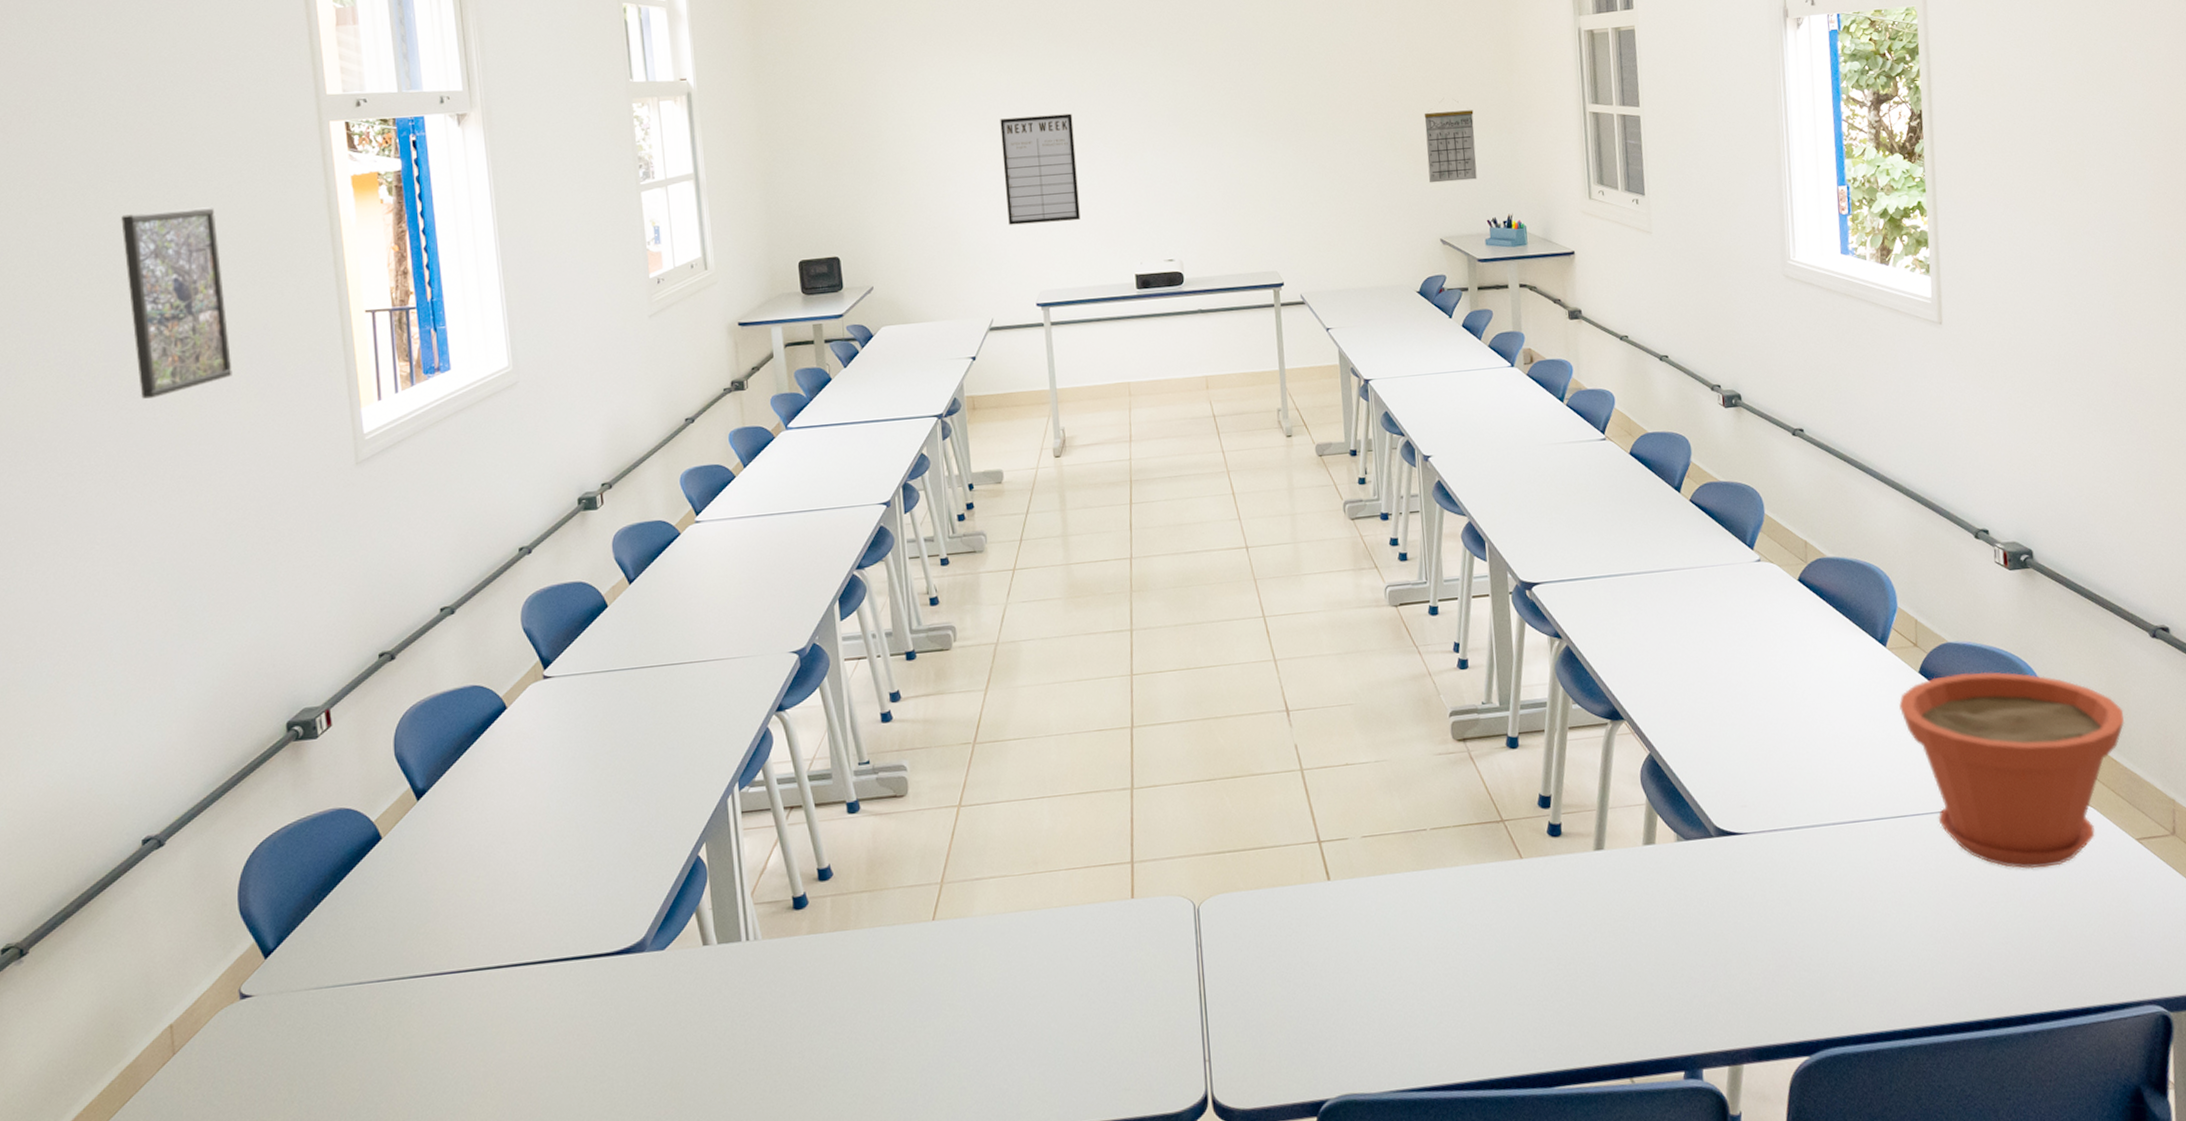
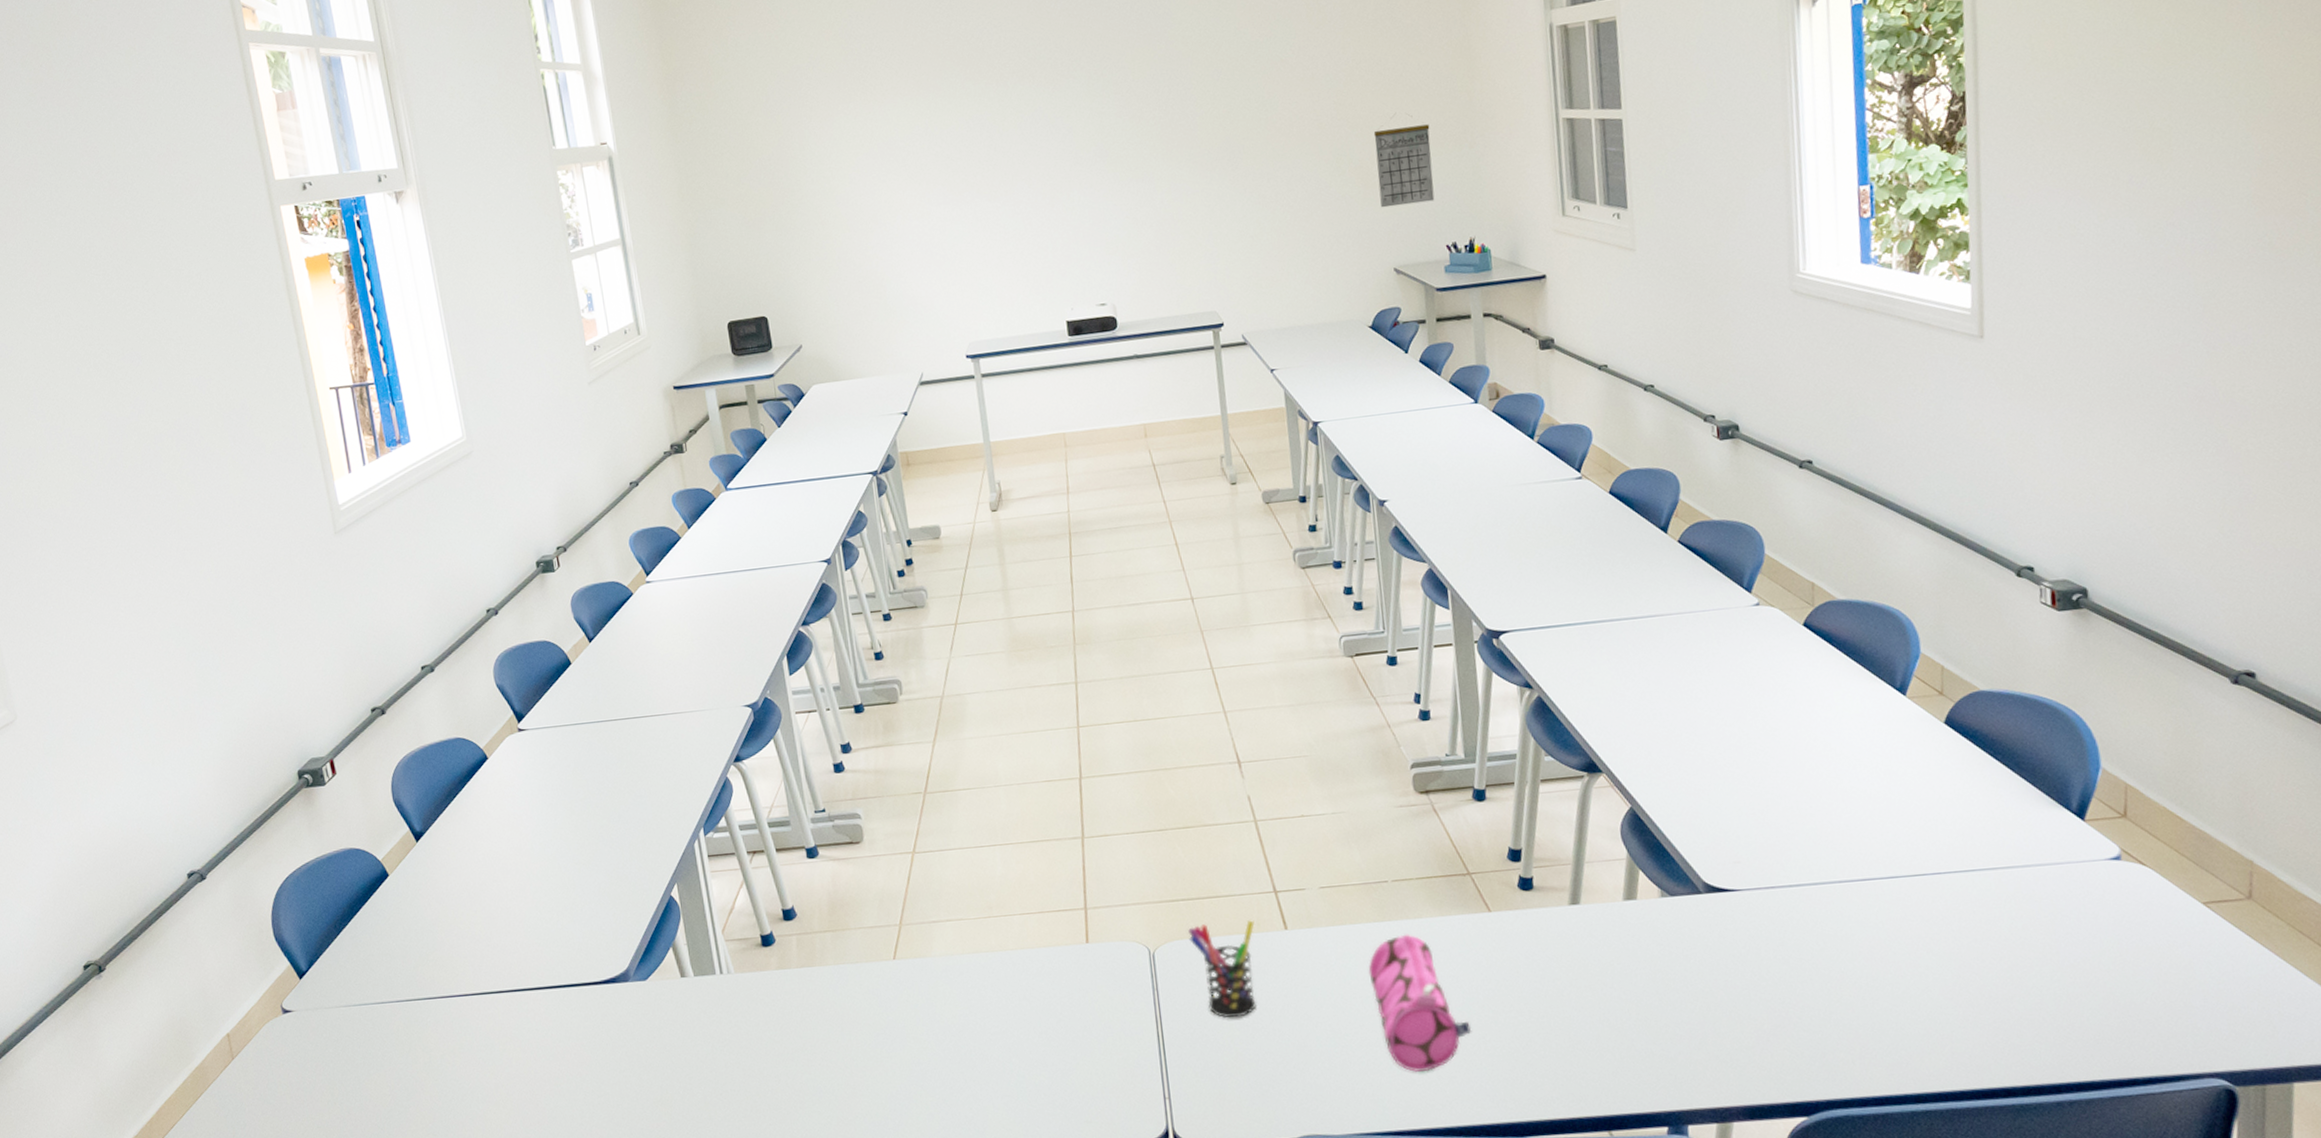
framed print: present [121,207,232,399] -> none [109,294,219,478]
writing board: present [1000,113,1080,225] -> none [920,154,1007,276]
pen holder: none [1233,871,1299,974] -> present [1188,920,1257,1018]
pencil case: none [1406,882,1504,1024] -> present [1368,934,1472,1072]
plant pot: present [1899,672,2124,869] -> none [1920,722,2194,933]

